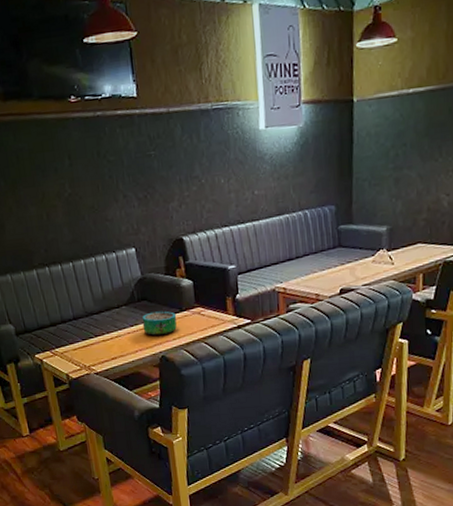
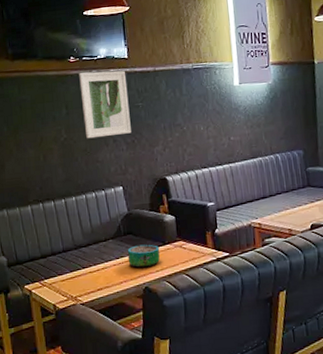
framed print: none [81,112,143,194] -> present [79,71,131,139]

